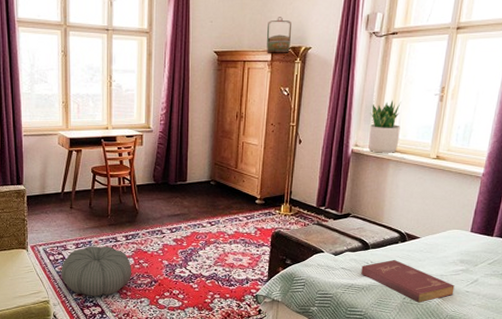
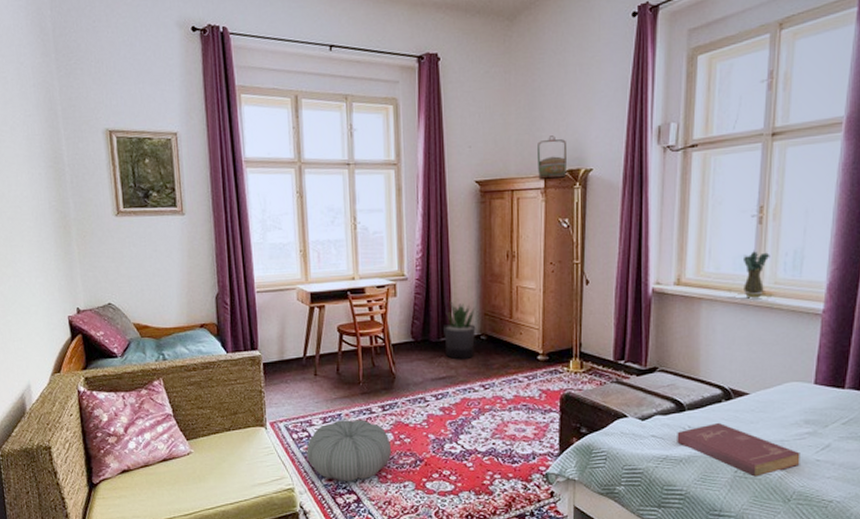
planter: none [180,151,208,201] -> present [443,301,476,360]
planter: present [368,100,401,153] -> none [672,226,711,291]
vase: none [423,122,447,162] -> present [744,250,770,299]

